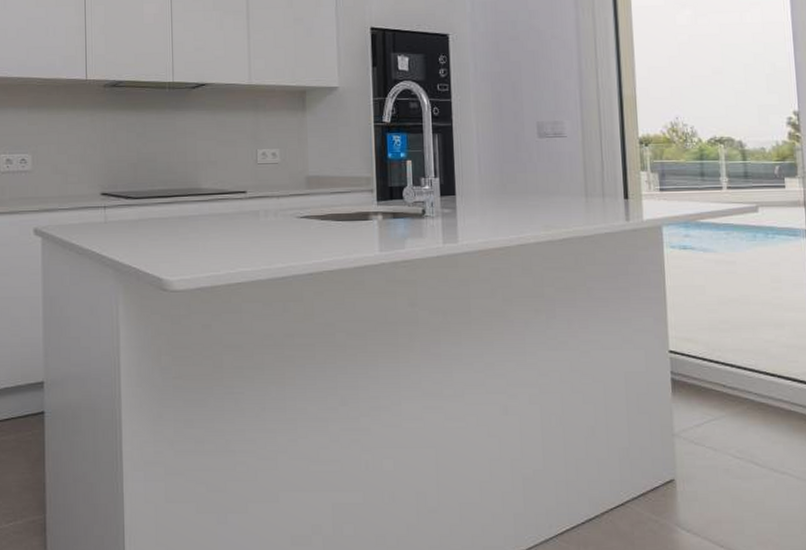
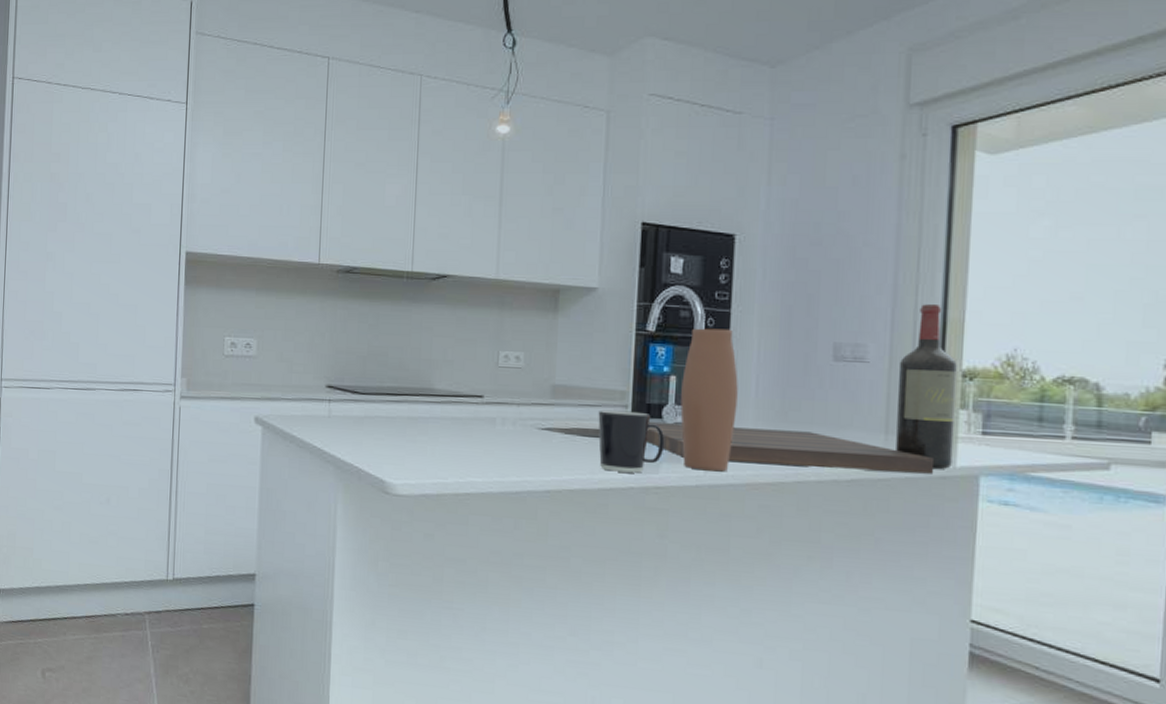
mug: none [348,194,408,250] -> present [598,409,665,473]
cutting board: none [391,200,627,232] -> present [647,422,935,474]
vase: none [417,116,465,242] -> present [680,328,738,472]
wine bottle: none [589,84,640,223] -> present [894,304,957,469]

